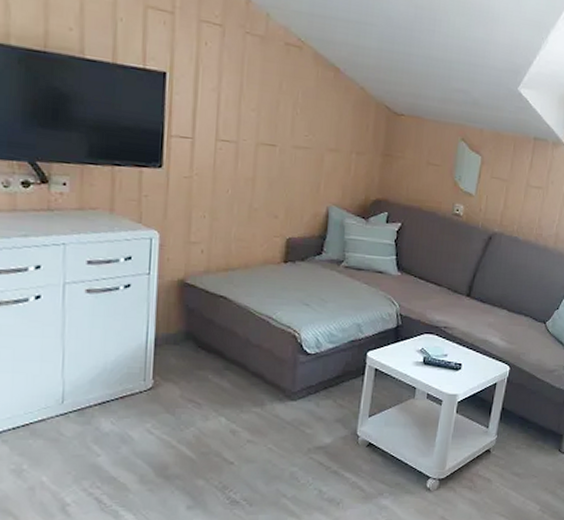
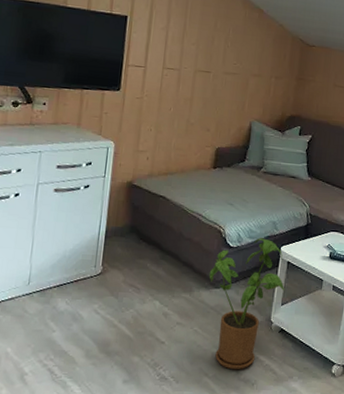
house plant: none [283,342,373,489] -> present [209,238,285,370]

